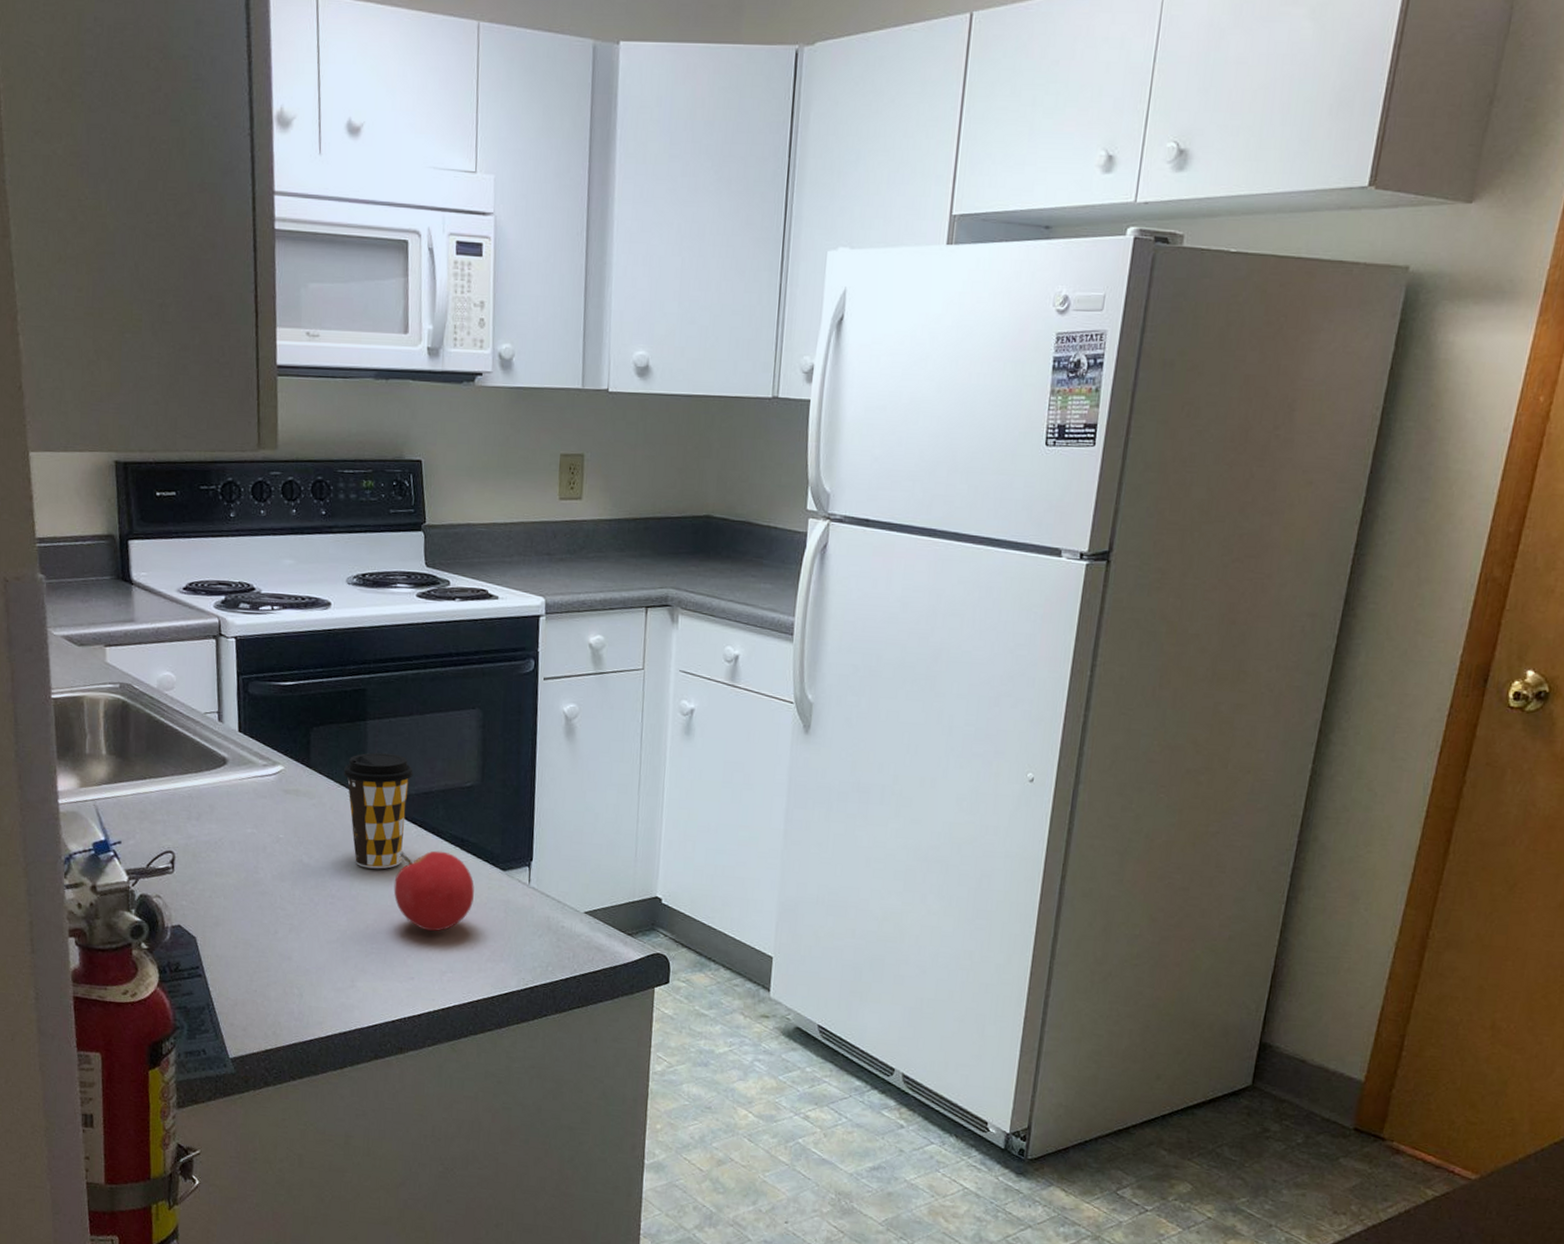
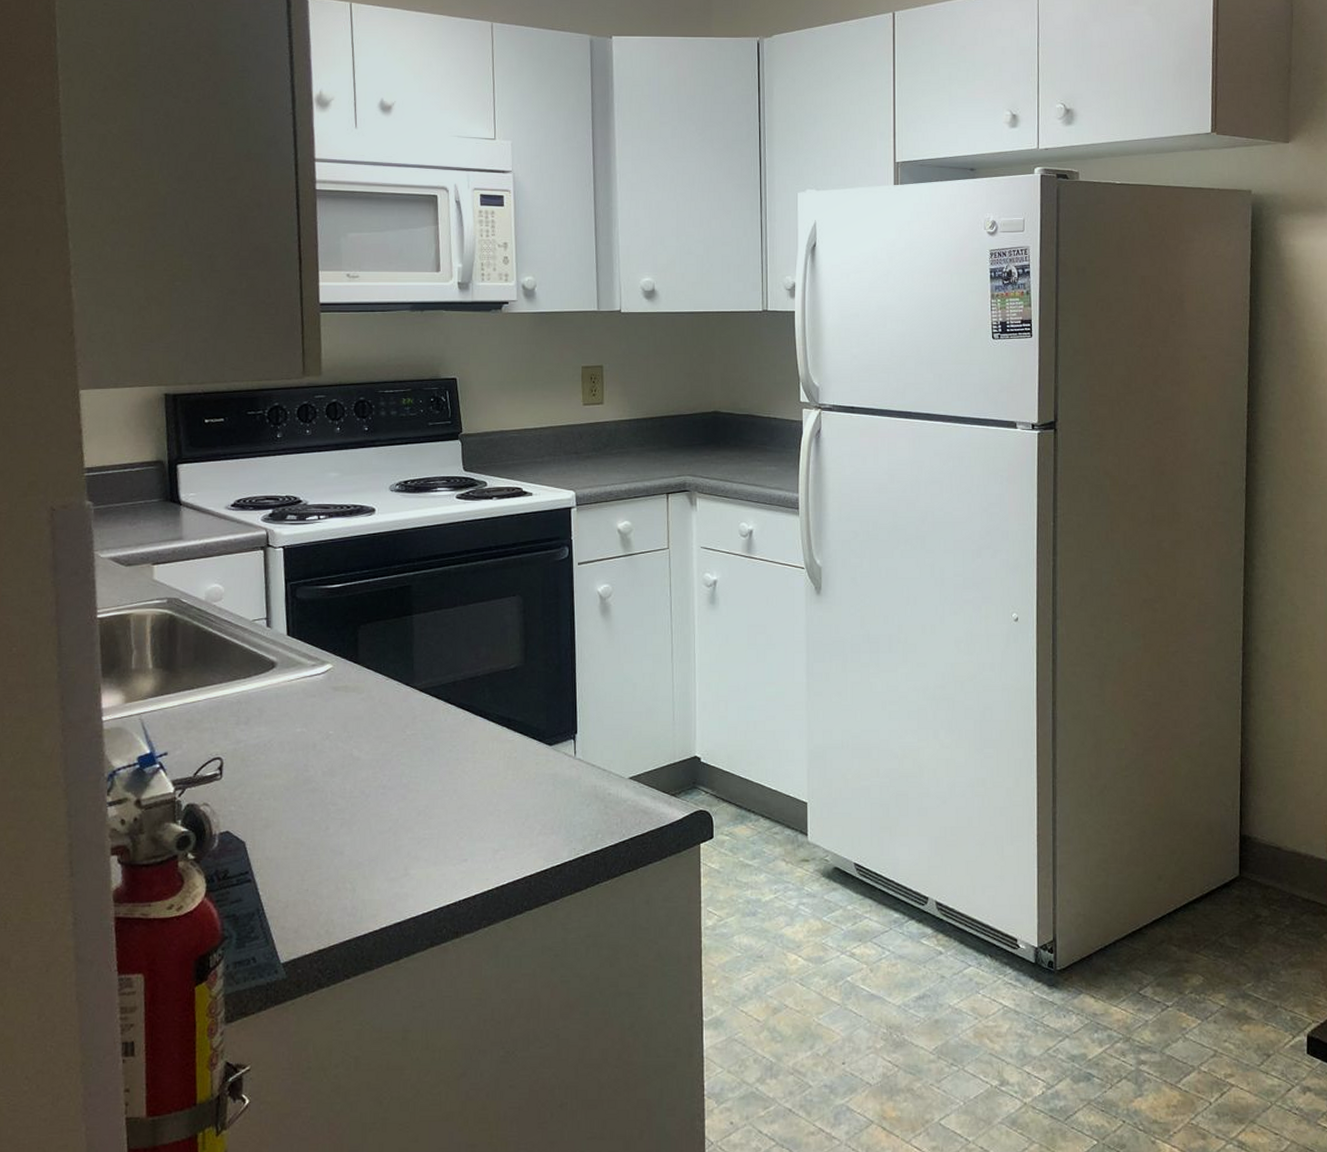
coffee cup: present [343,752,413,869] -> none [391,644,459,756]
fruit: present [393,850,474,932] -> none [444,732,523,812]

